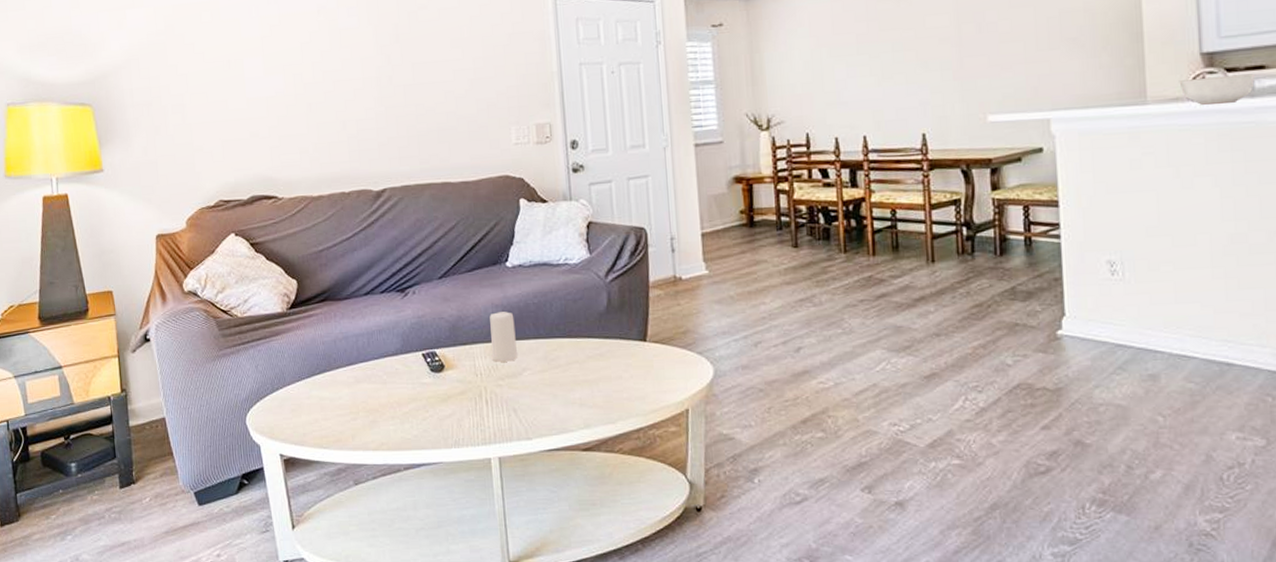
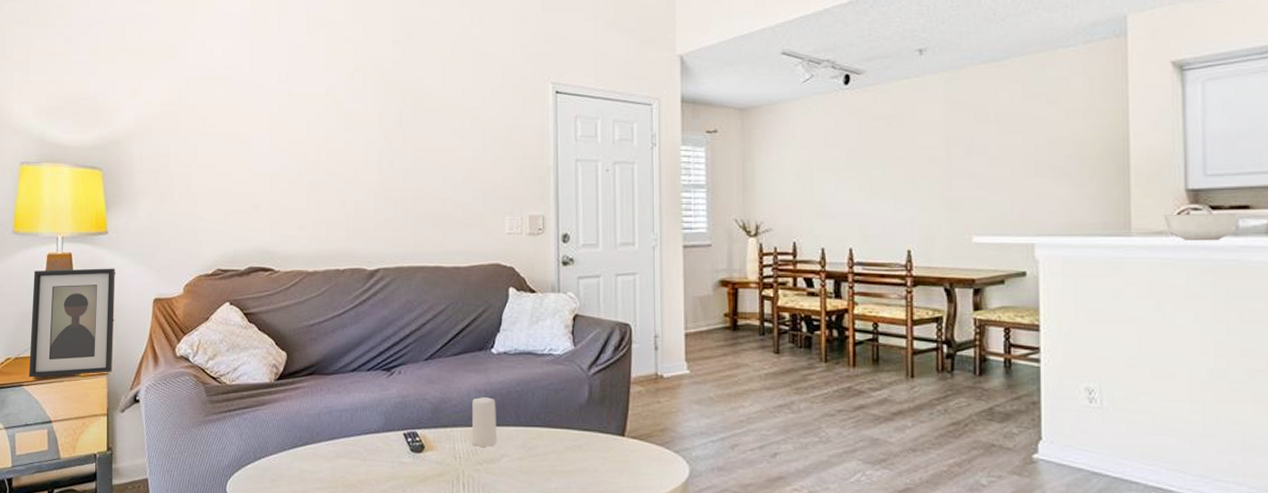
picture frame: none [30,206,120,324] -> present [28,268,116,378]

